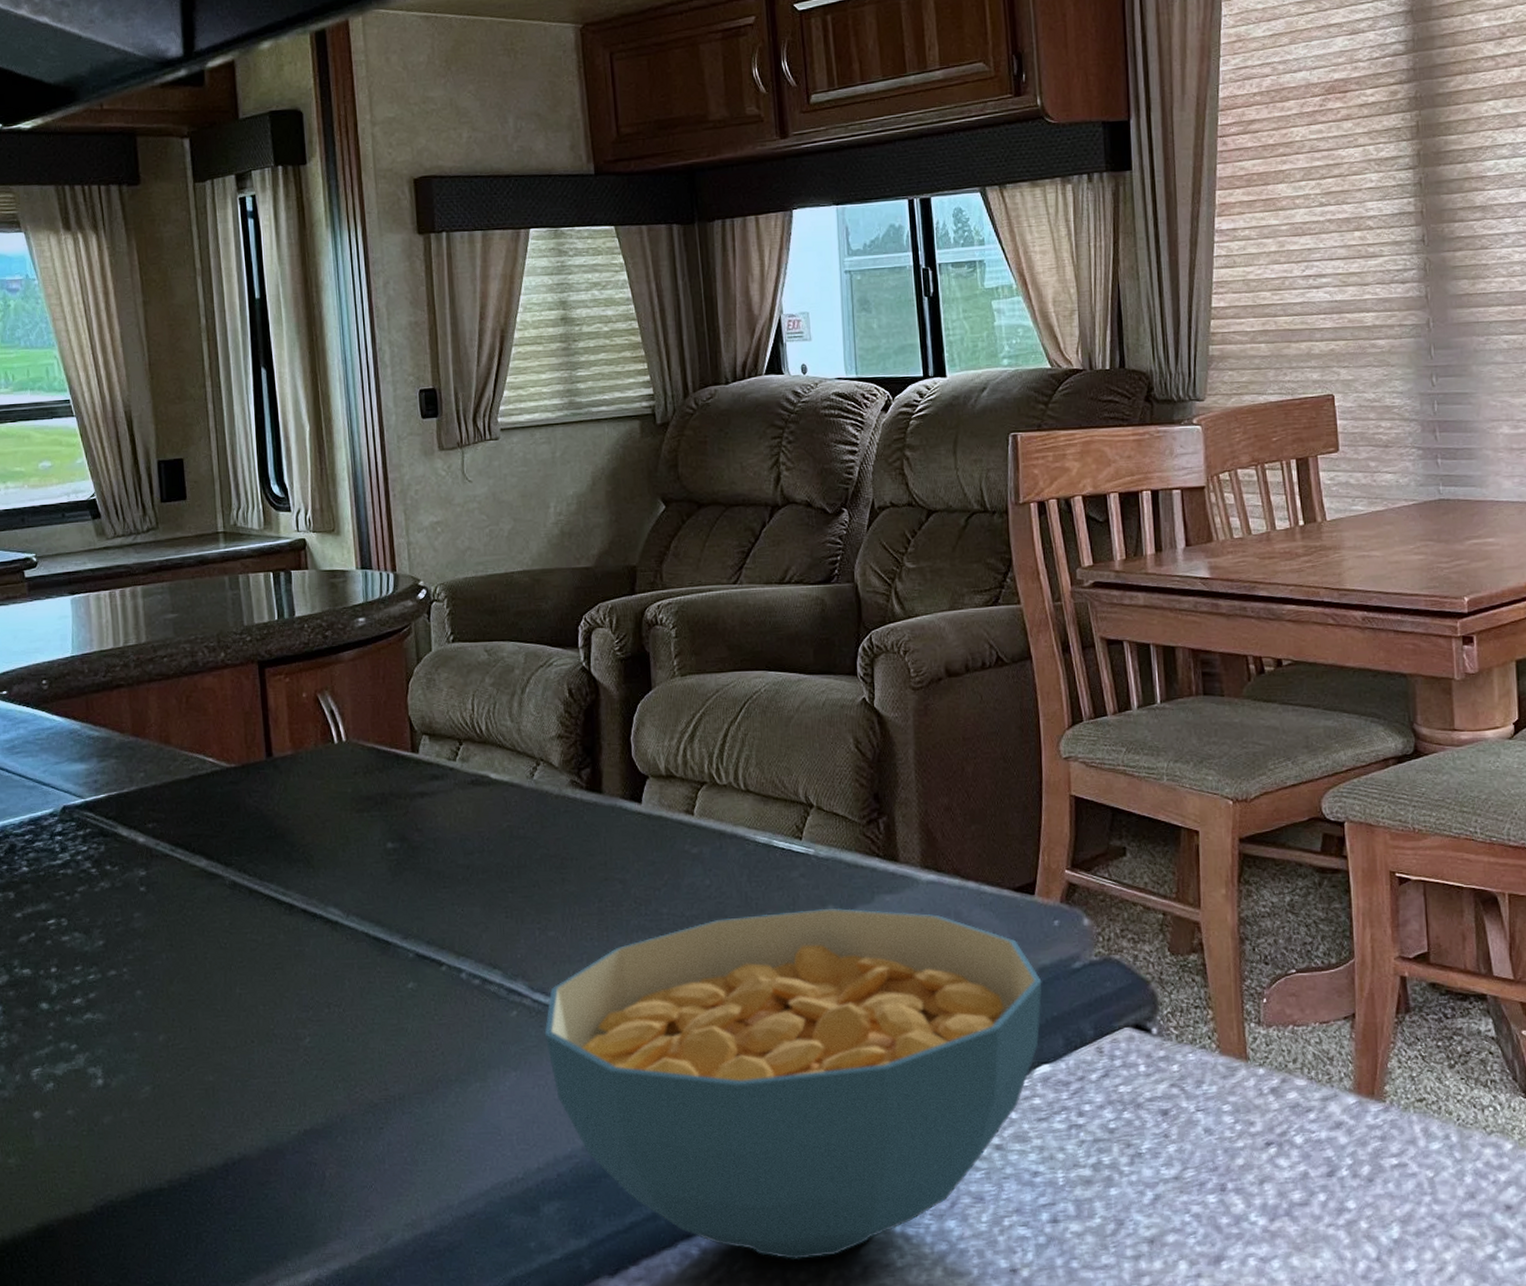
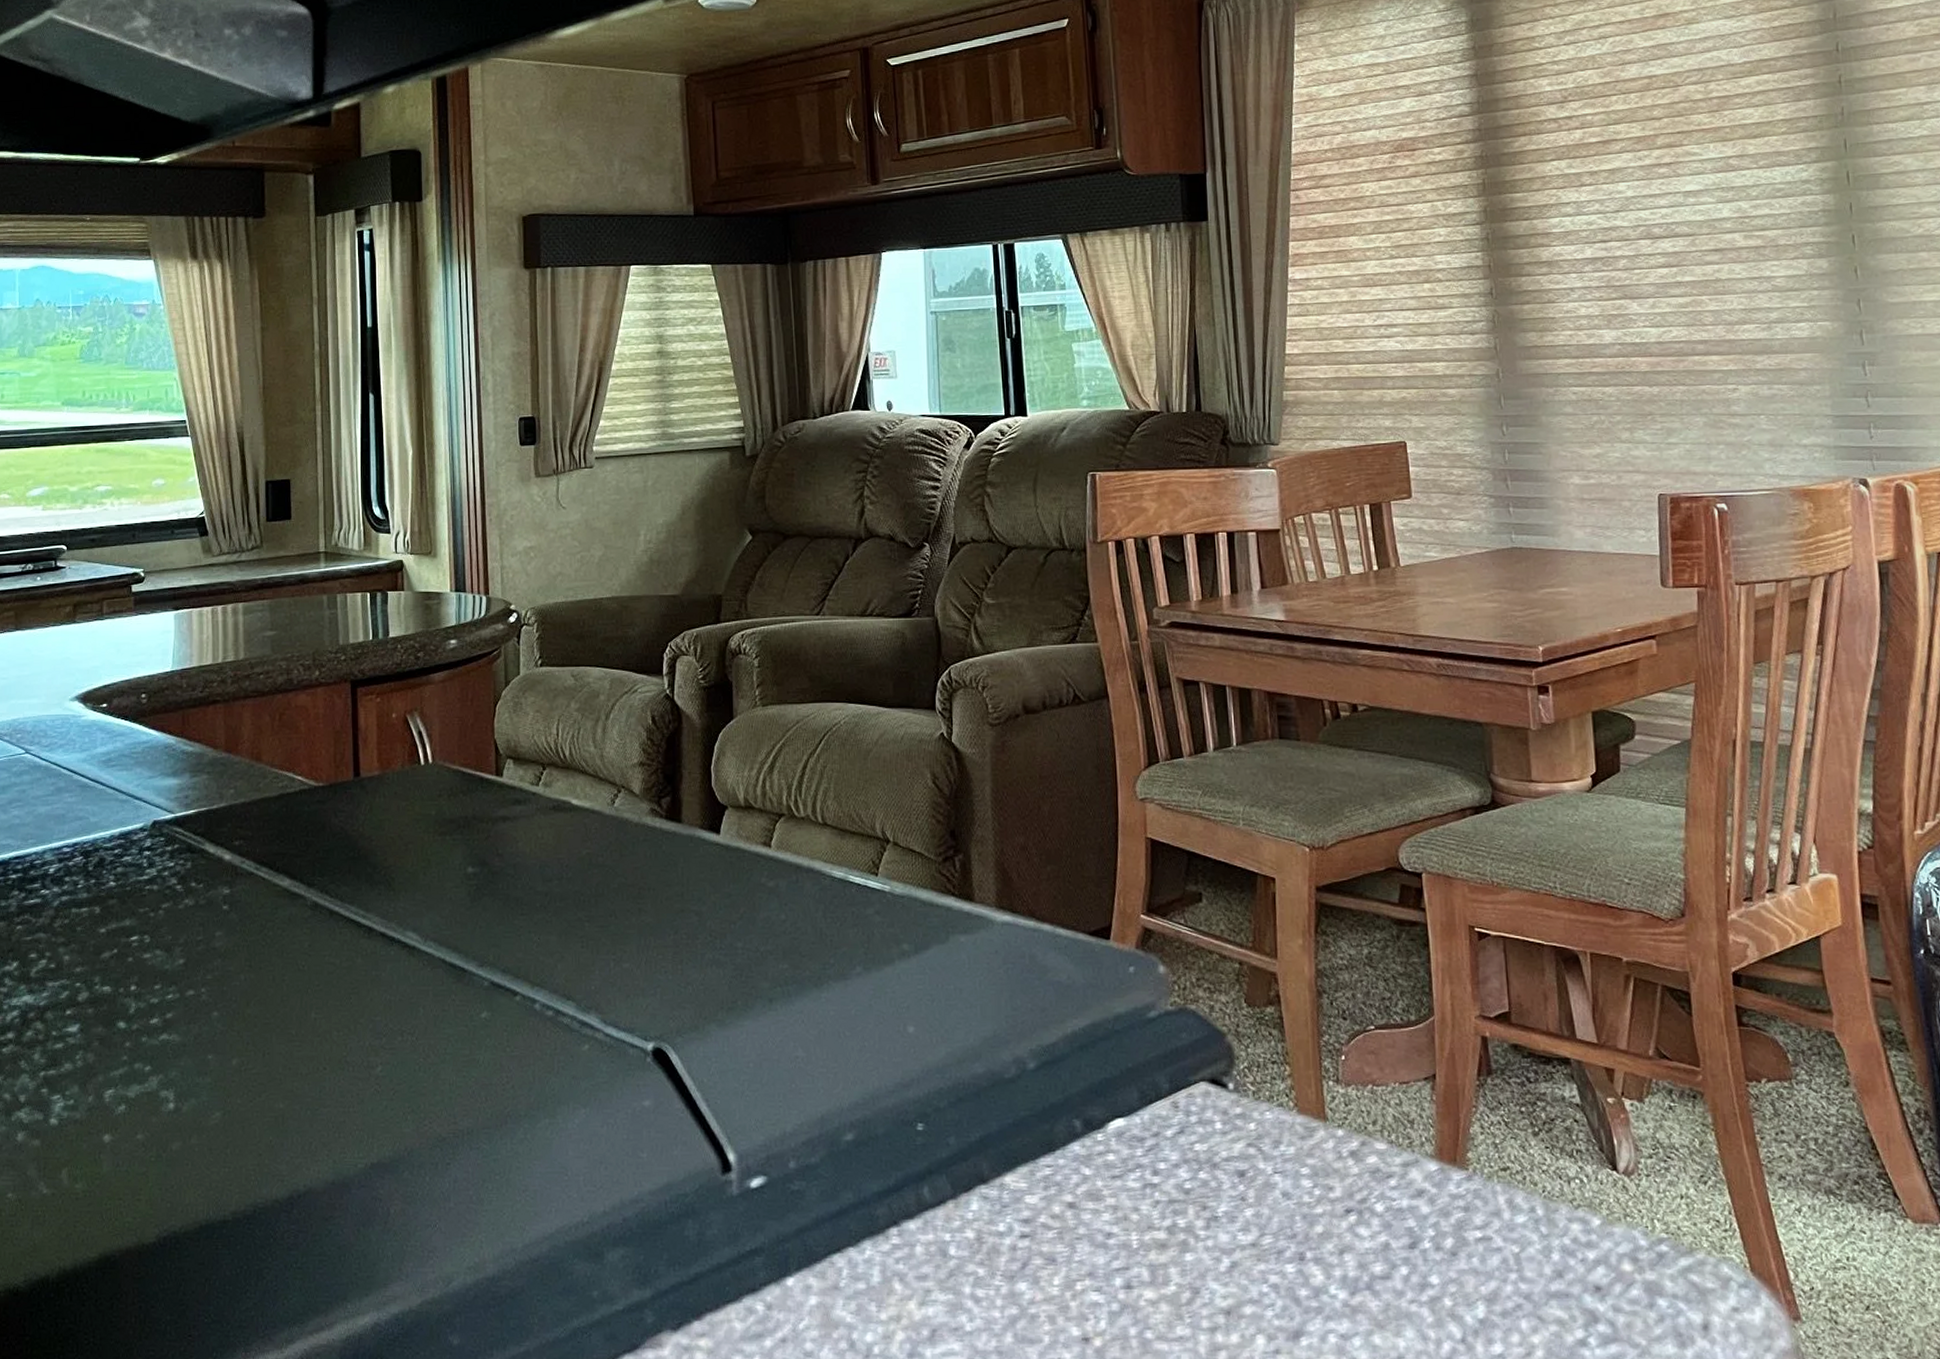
cereal bowl: present [544,908,1042,1259] -> none [615,947,1117,1319]

